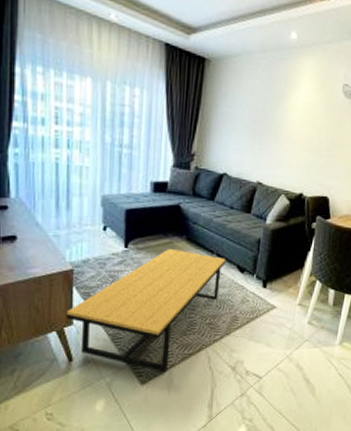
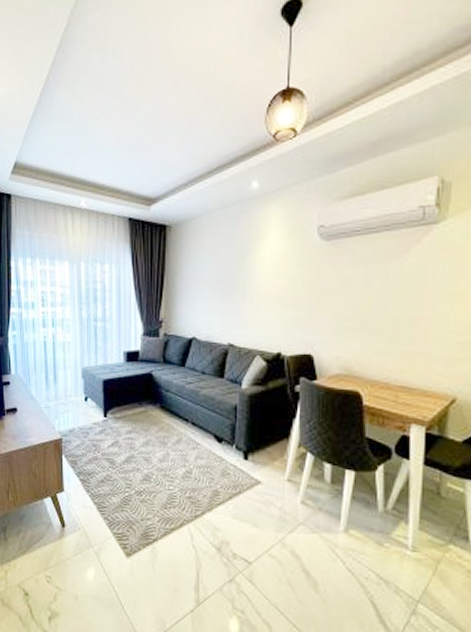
coffee table: present [66,248,227,373] -> none [58,417,202,547]

